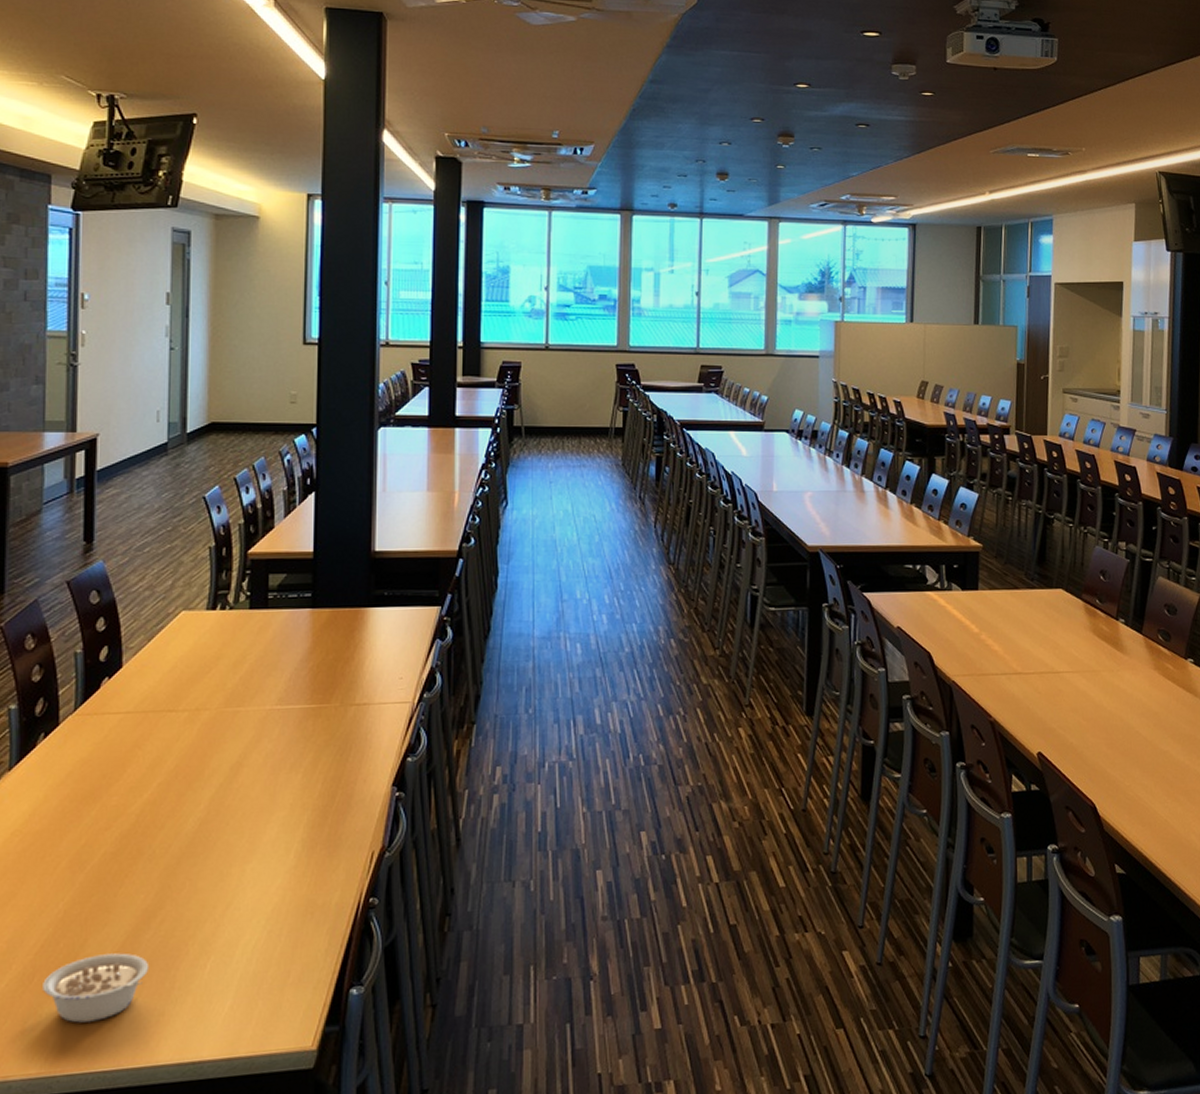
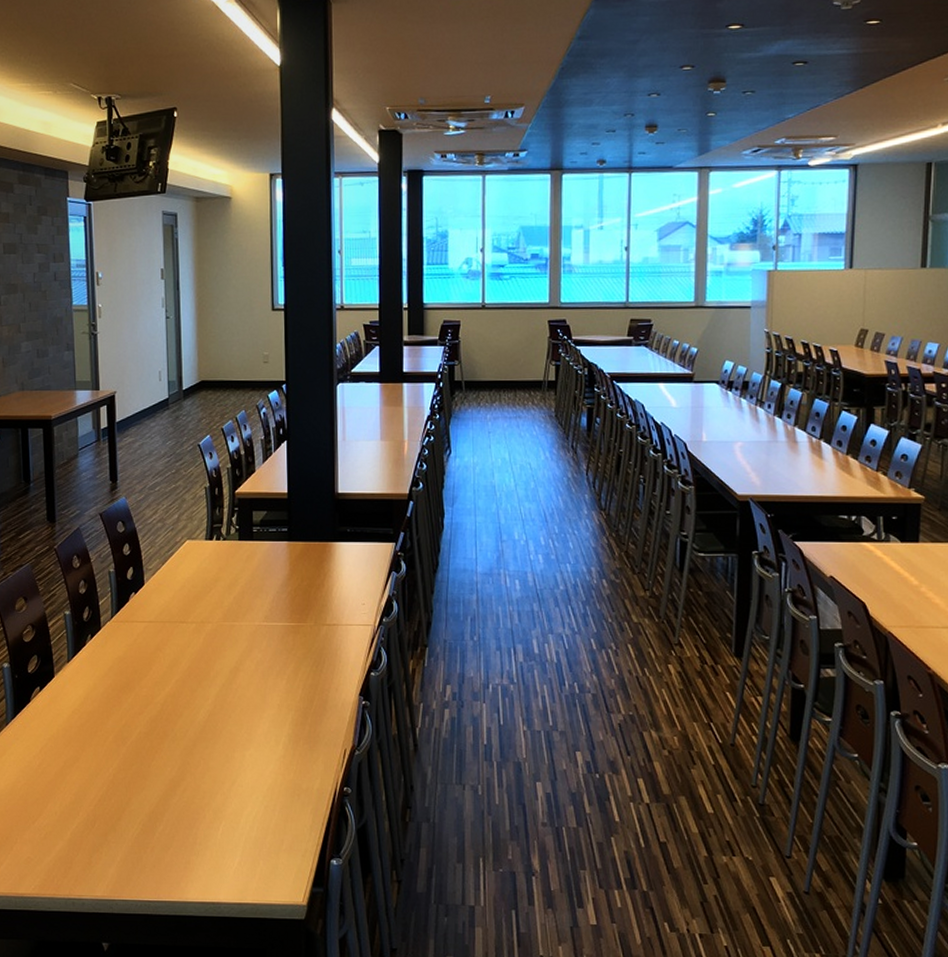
legume: present [43,953,150,1023] -> none [101,811,177,862]

